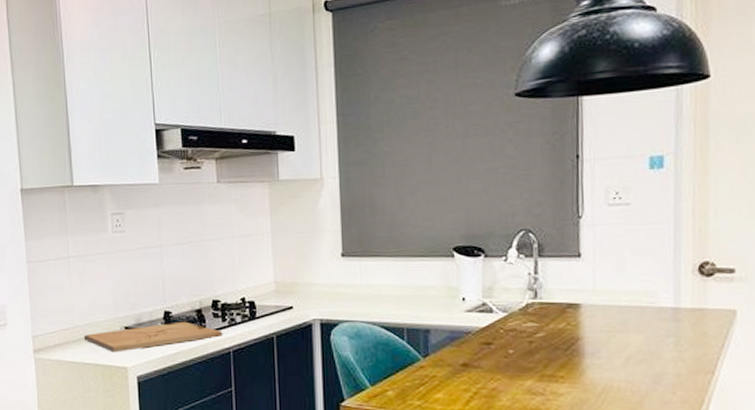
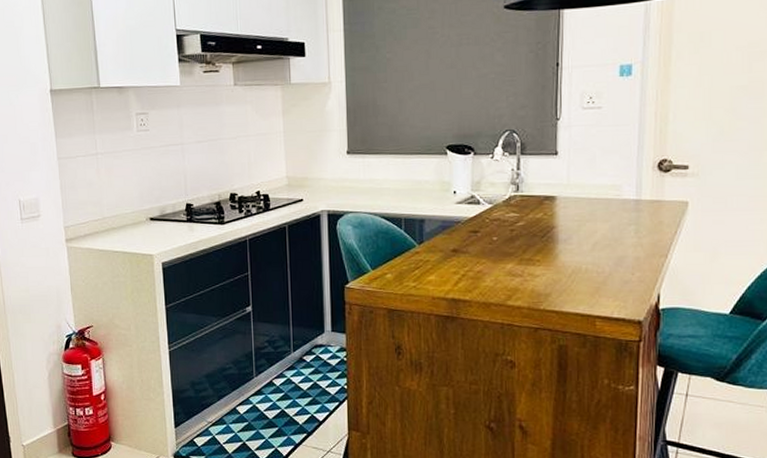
cutting board: present [83,321,223,353] -> none [112,212,240,241]

